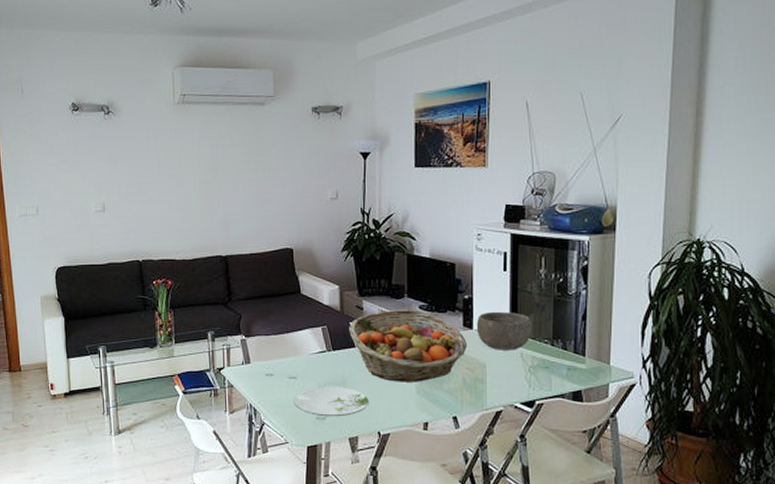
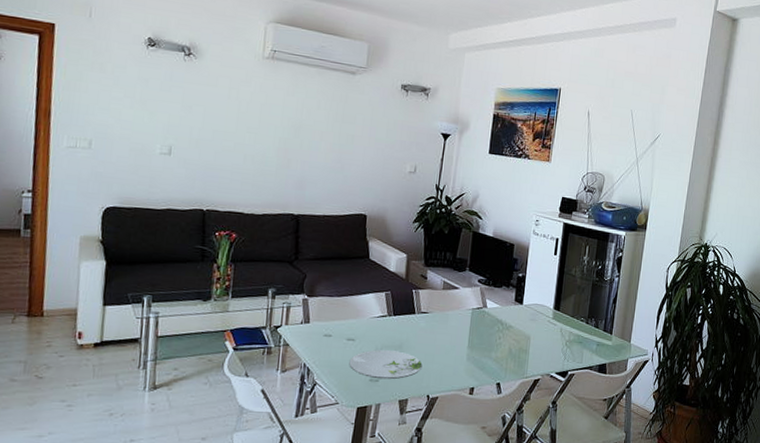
fruit basket: present [349,309,468,382] -> none [411,280,517,350]
bowl: present [476,311,532,350] -> none [525,290,573,326]

